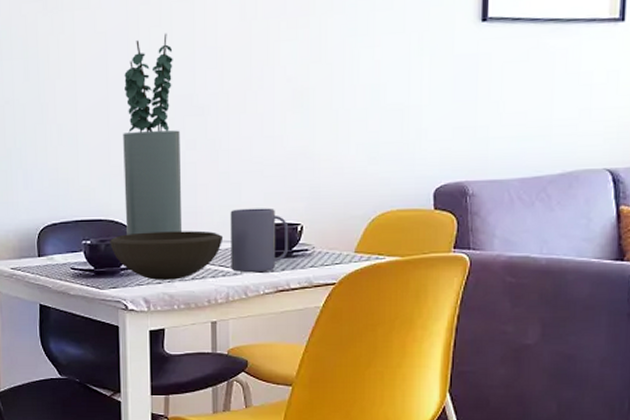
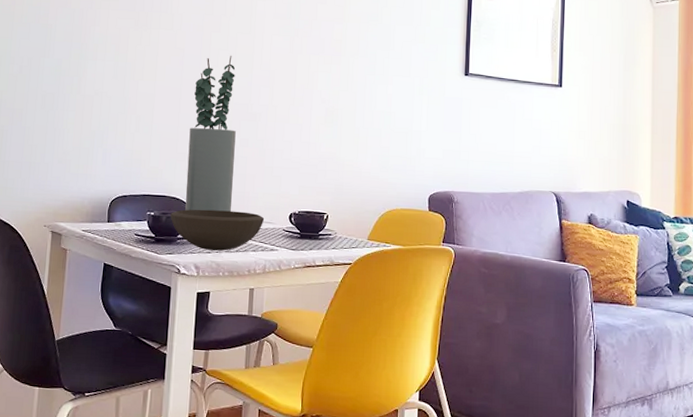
mug: present [230,208,289,273] -> none [269,197,317,250]

